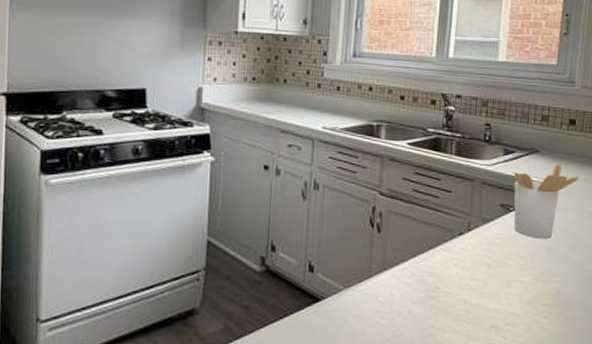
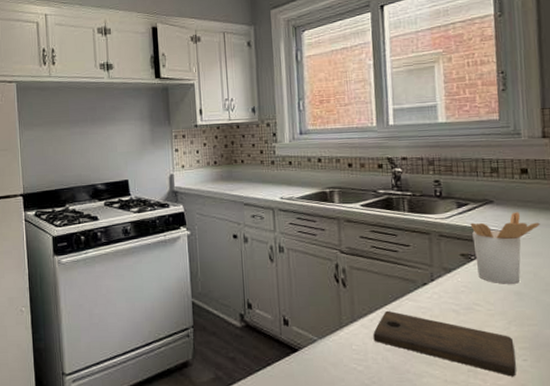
cutting board: none [401,260,538,334] -> present [373,310,516,377]

